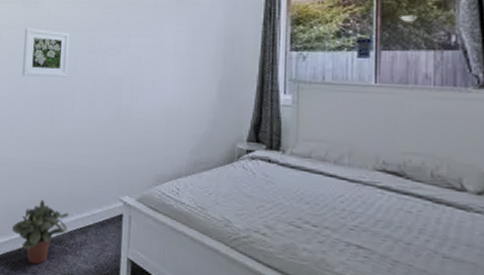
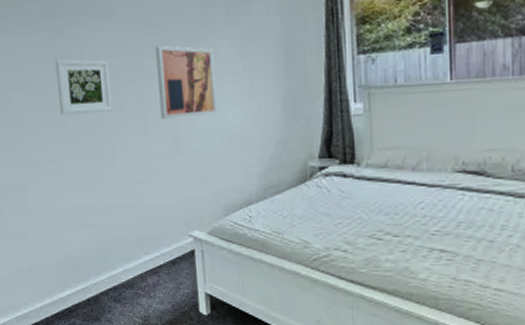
potted plant: present [11,199,70,265] -> none [76,245,137,313]
wall art: none [108,26,161,91] -> present [156,46,217,119]

